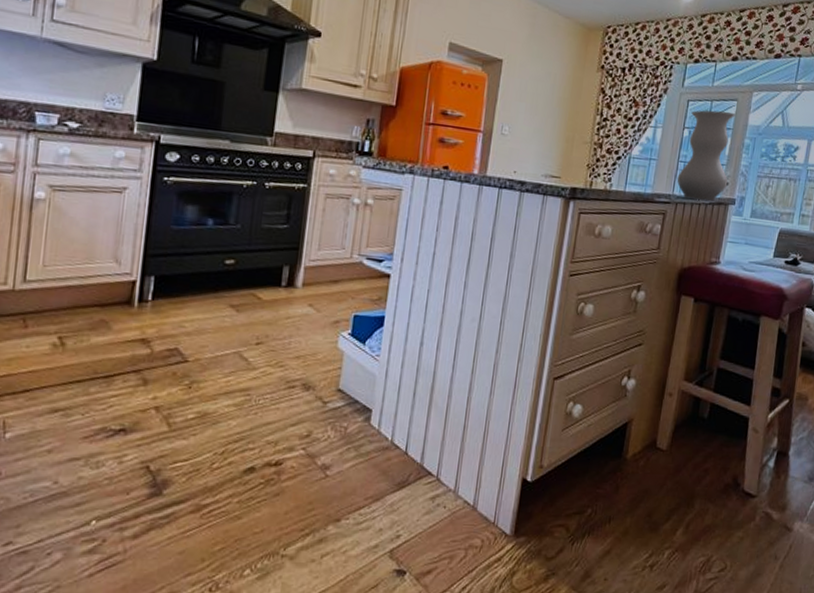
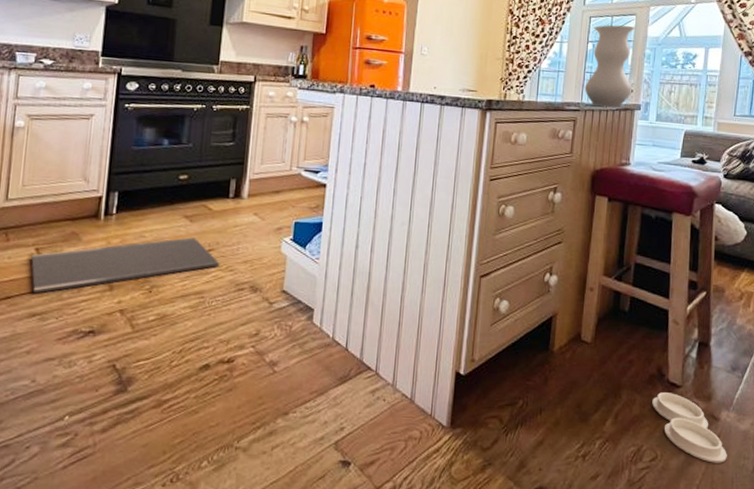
door mat: none [53,329,269,388] -> present [31,237,220,294]
pet bowl: none [725,502,798,574] -> present [652,392,727,463]

